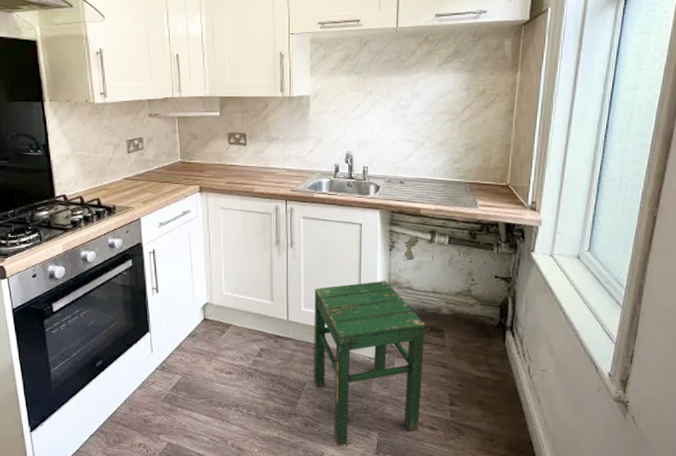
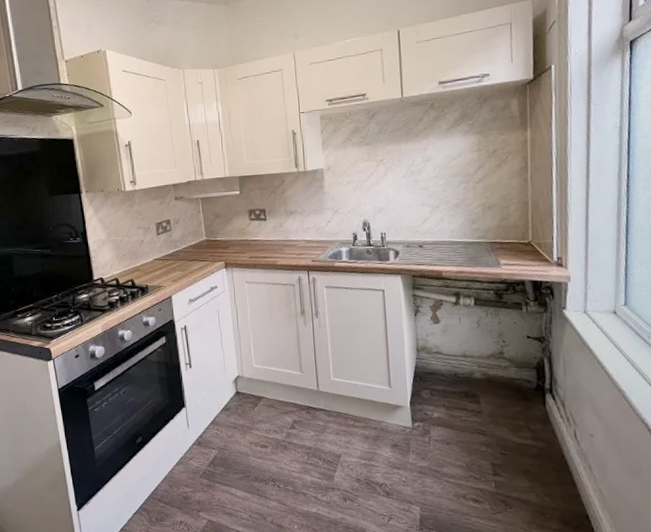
stool: present [313,281,426,447] -> none [342,346,463,523]

